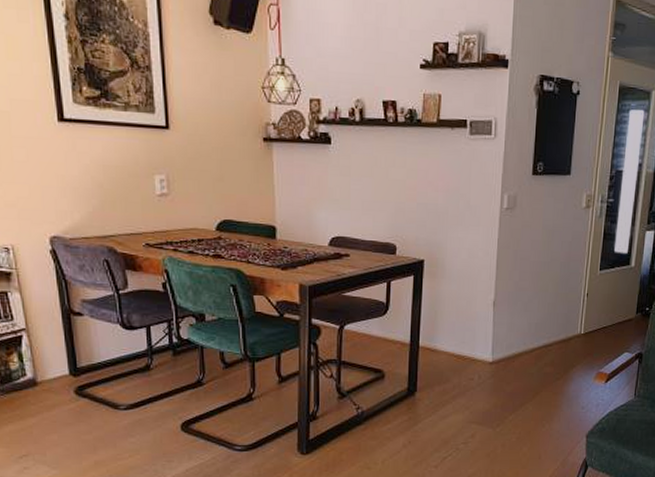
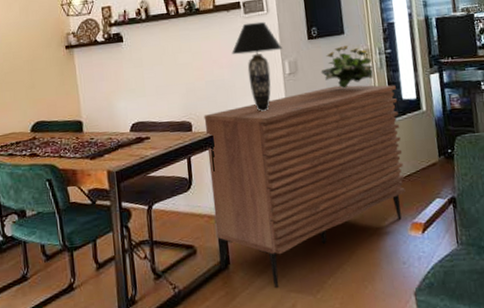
sideboard: none [407,228,610,418] -> present [203,85,406,288]
table lamp: none [450,145,504,244] -> present [232,21,282,112]
flowering plant: none [539,188,593,233] -> present [320,46,374,89]

